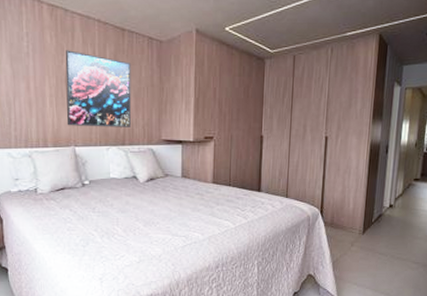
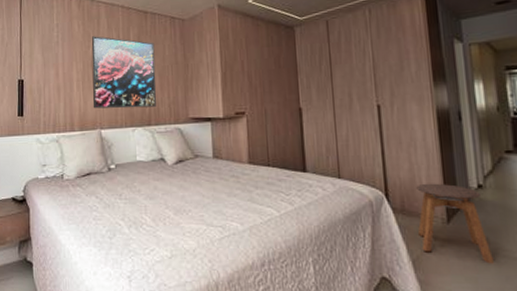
stool: none [341,203,391,263] -> present [416,183,494,264]

